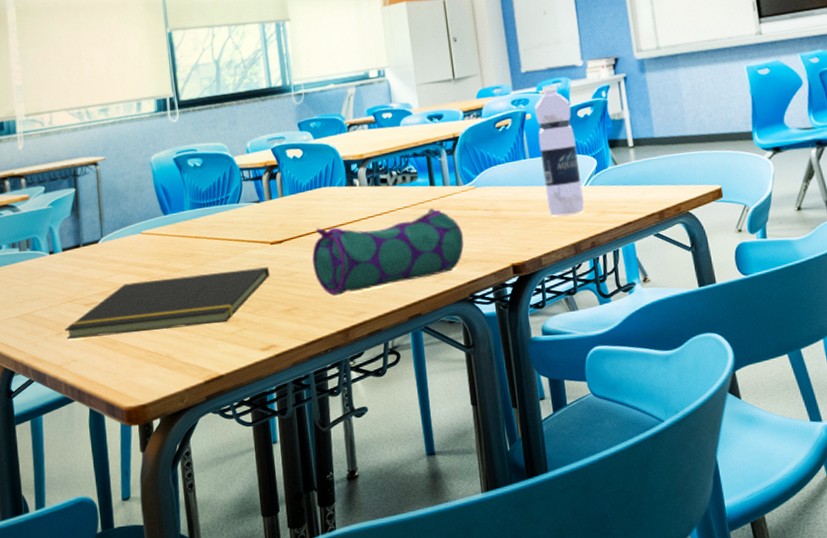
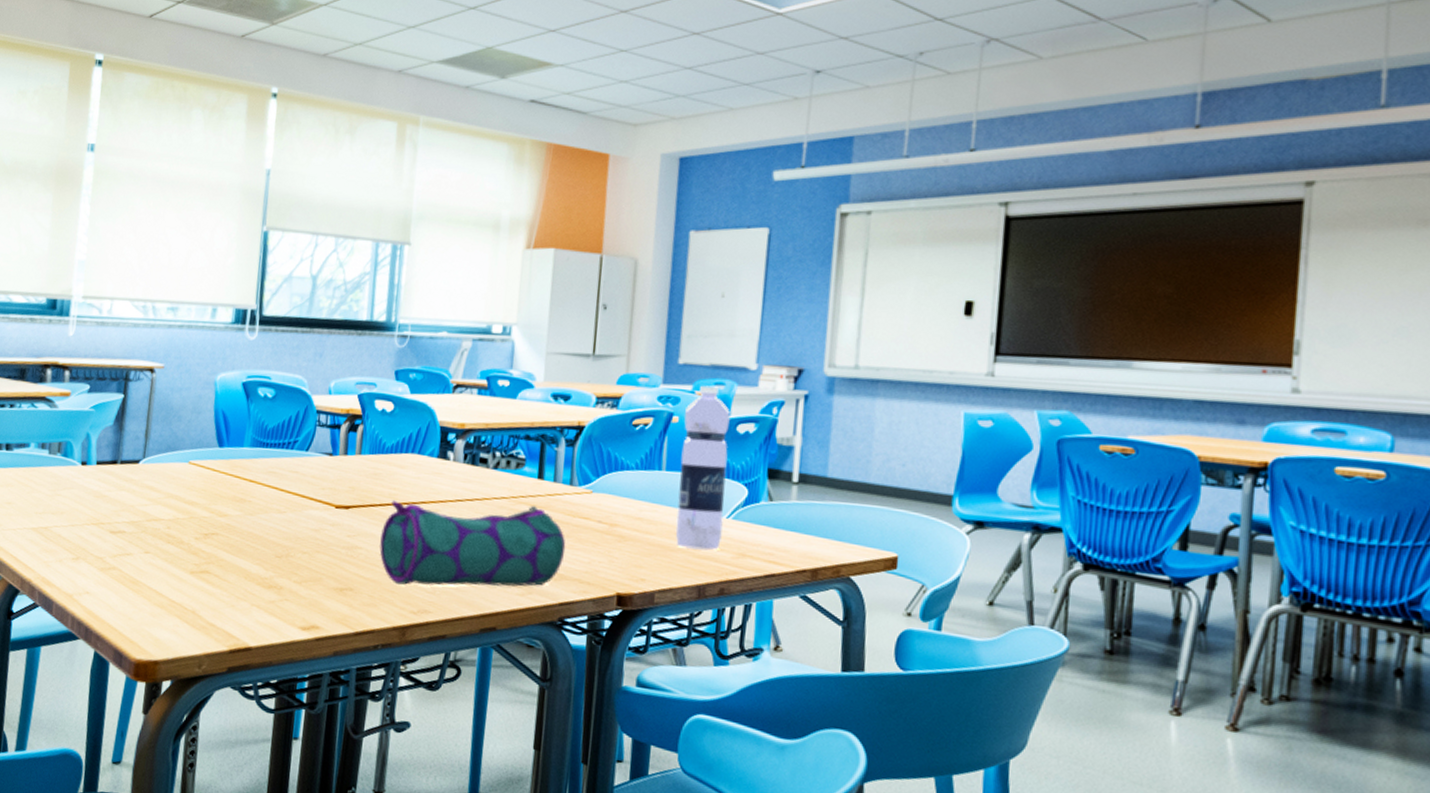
notepad: present [64,267,270,339] -> none [83,517,328,587]

